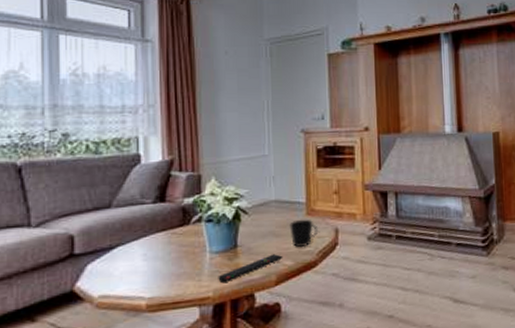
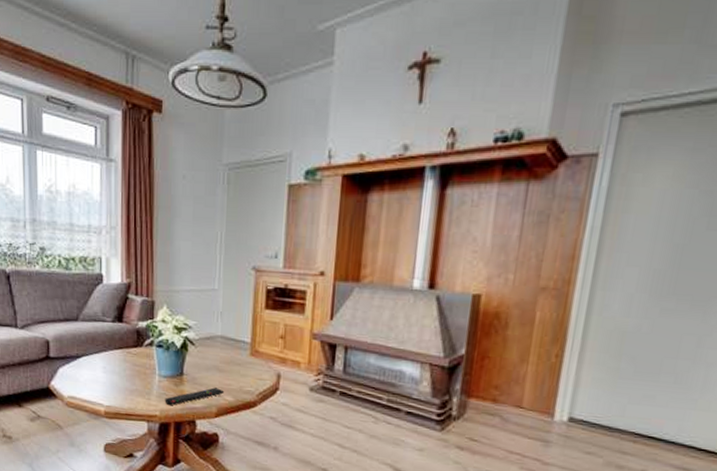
cup: present [289,219,319,248] -> none [233,358,261,387]

